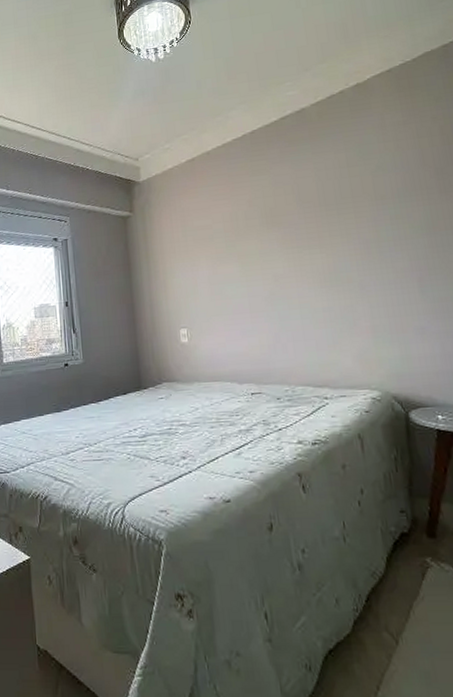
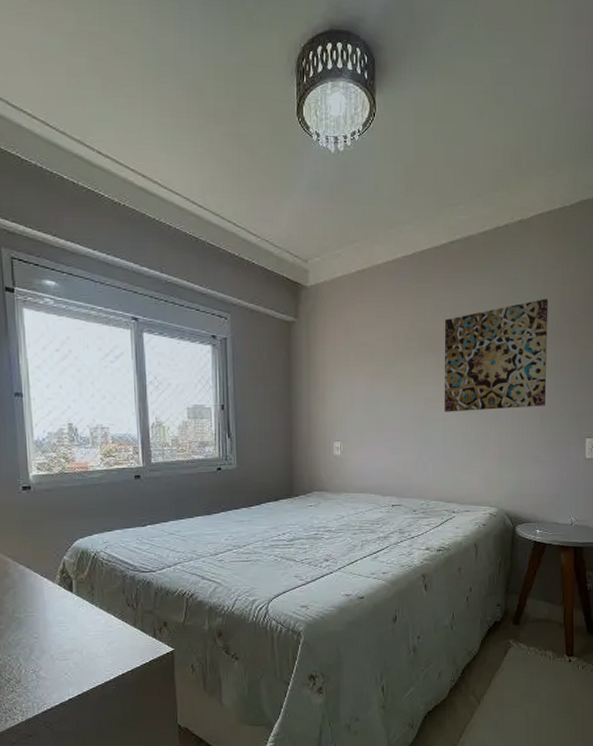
wall art: none [285,155,422,288] -> present [444,298,549,412]

